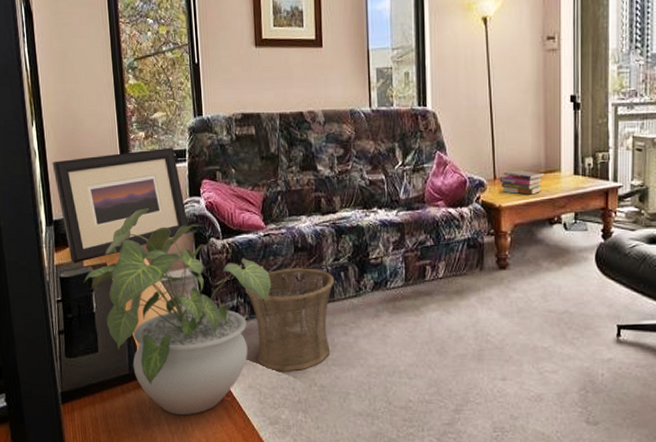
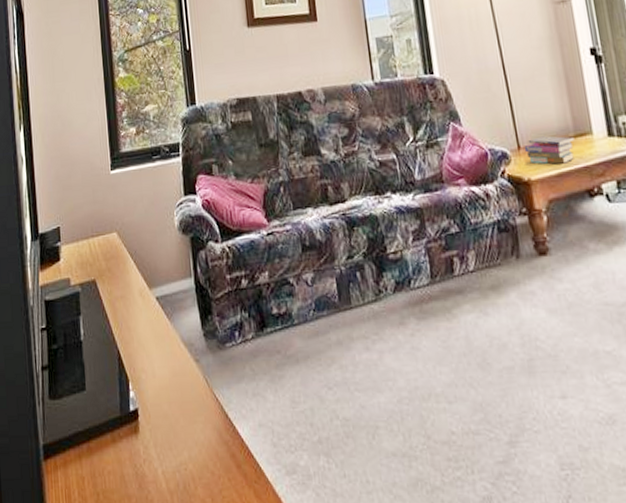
picture frame: present [52,147,190,264] -> none [39,141,186,284]
potted plant: present [83,208,272,415] -> none [70,212,279,467]
basket: present [244,268,335,372] -> none [248,269,352,403]

